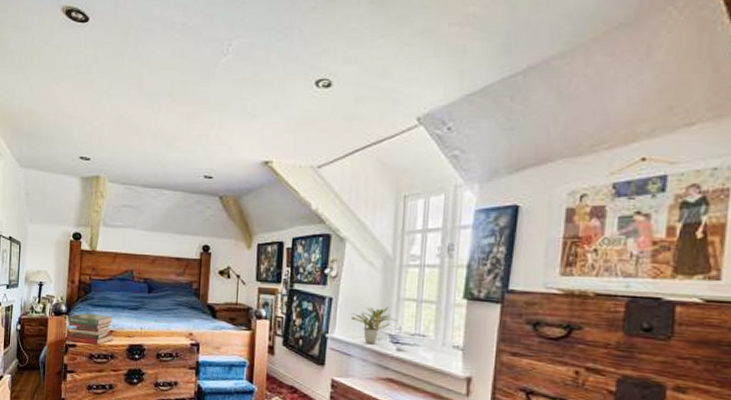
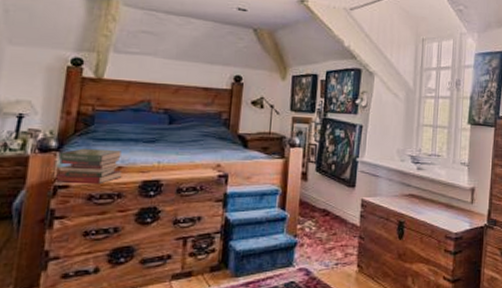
potted plant: present [352,307,398,345] -> none [379,132,418,165]

